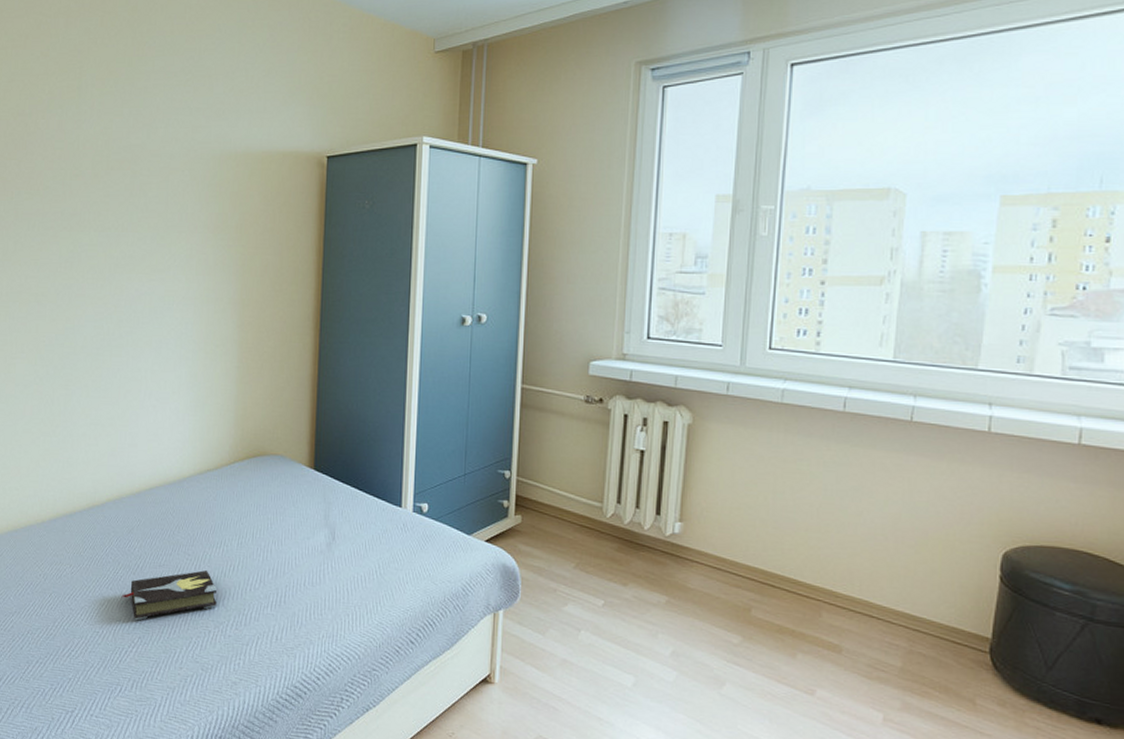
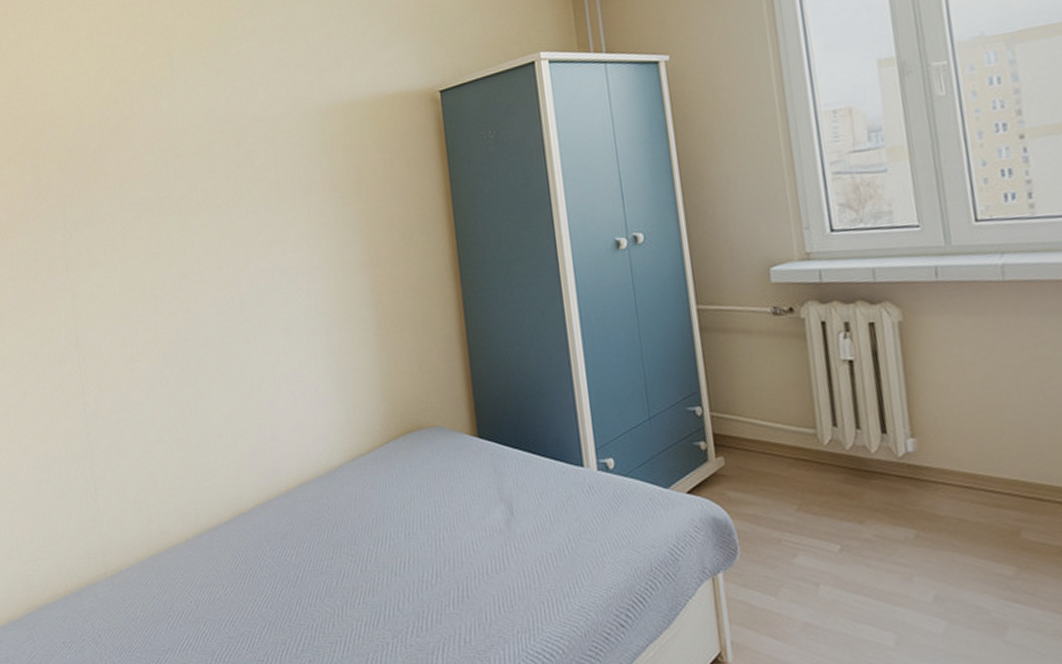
hardback book: present [121,570,218,621] -> none [283,572,392,641]

